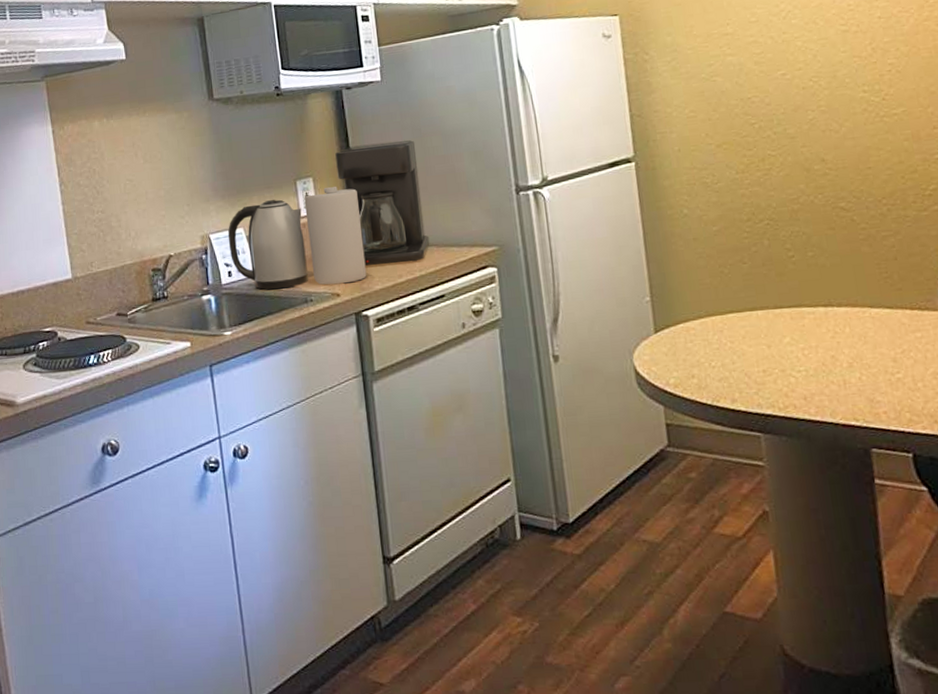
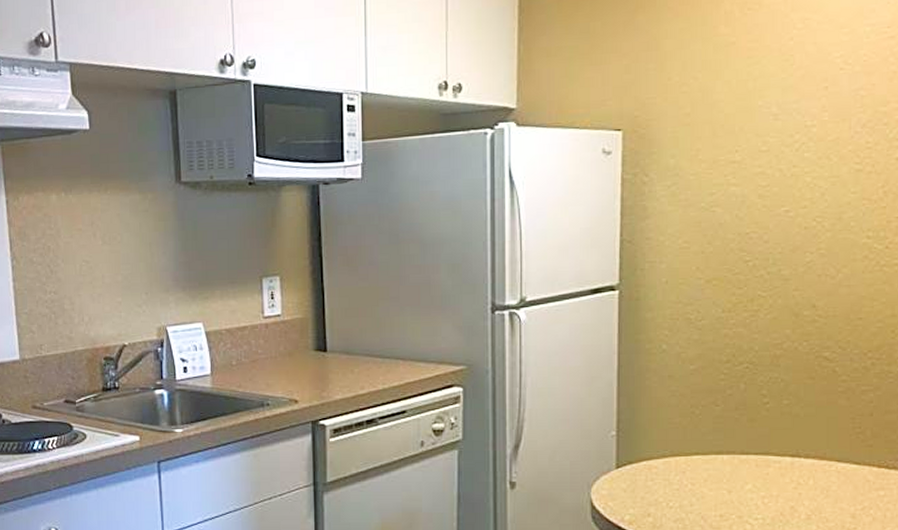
kettle: present [227,199,309,290] -> none [186,295,268,390]
paper towel holder: present [304,186,367,286] -> none [269,287,328,391]
coffee maker: present [335,140,430,267] -> none [306,245,396,375]

